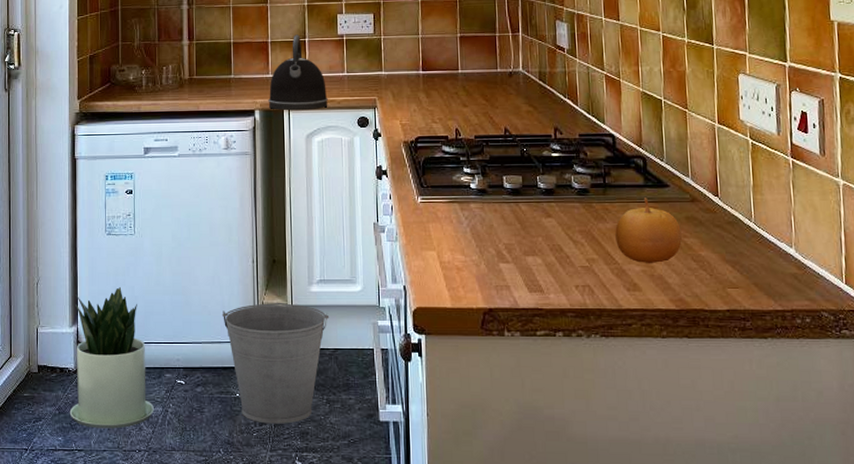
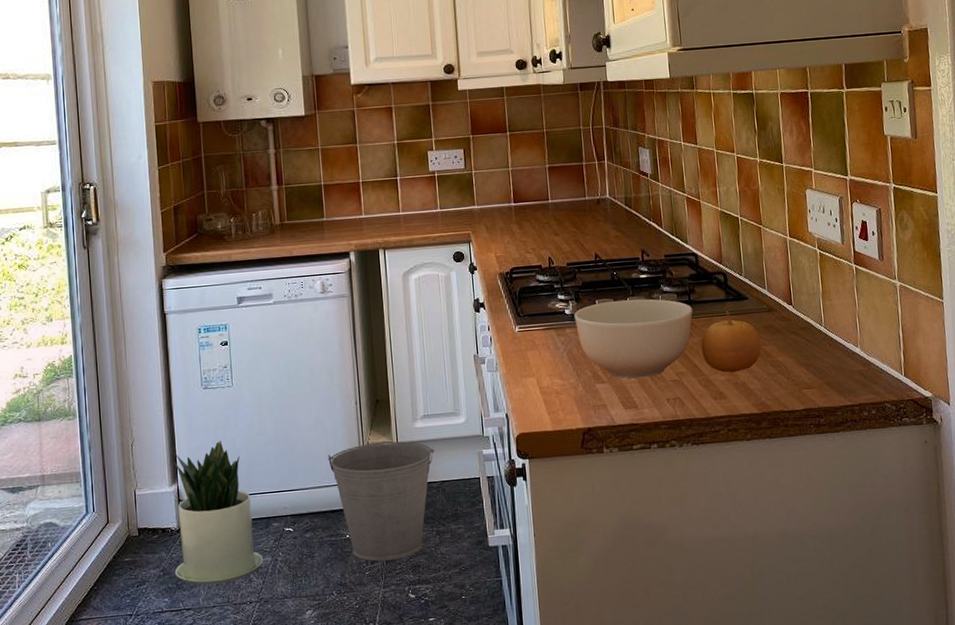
kettle: present [268,34,328,111] -> none [362,173,423,251]
bowl: none [479,177,608,261] -> present [574,299,693,379]

